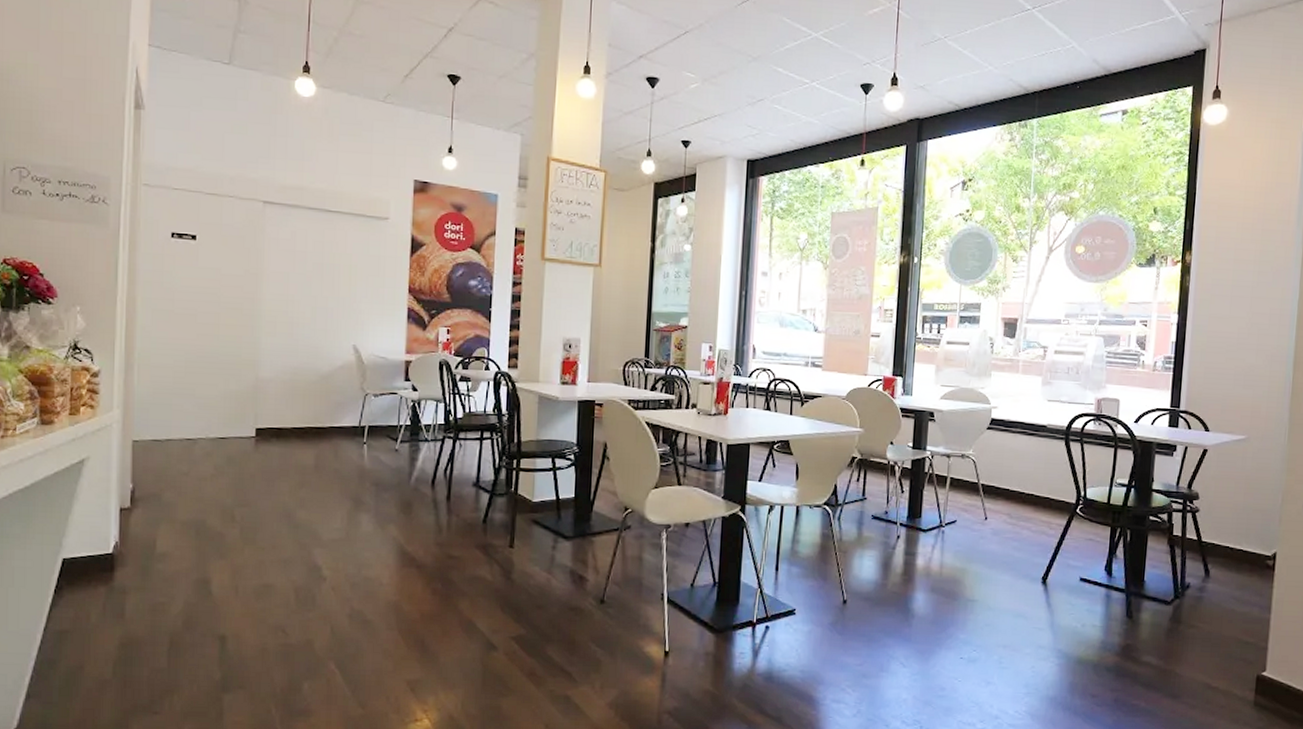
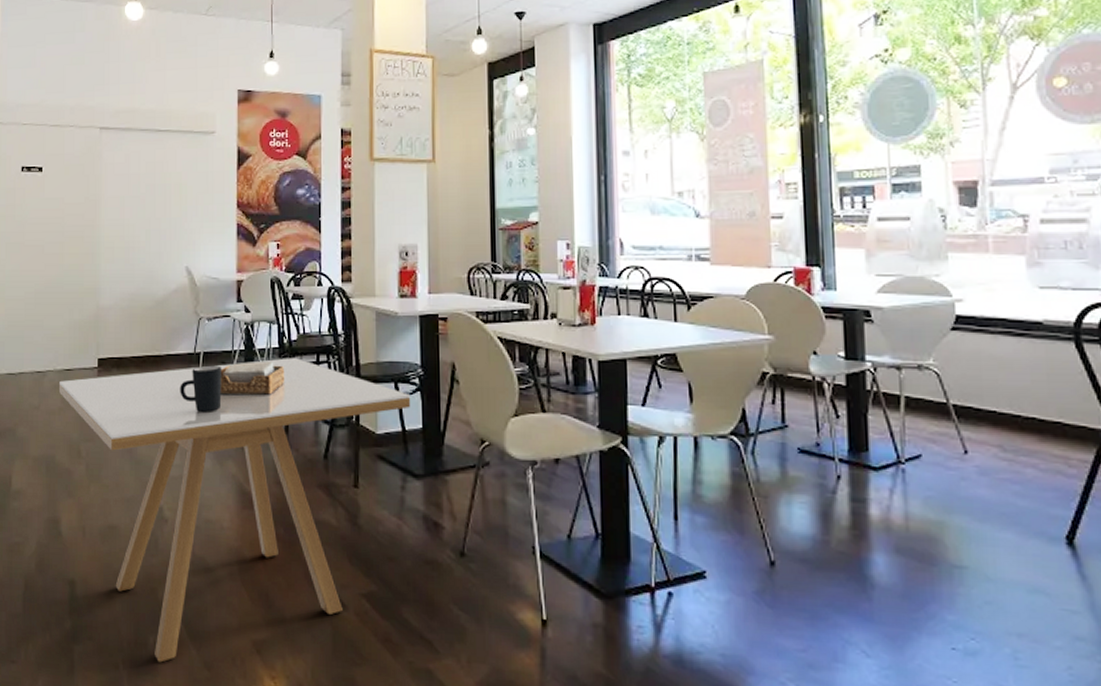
dining table: none [212,433,566,705] -> present [59,358,411,663]
mug: none [343,438,386,481] -> present [180,365,222,412]
napkin holder: none [384,435,450,466] -> present [220,360,285,395]

